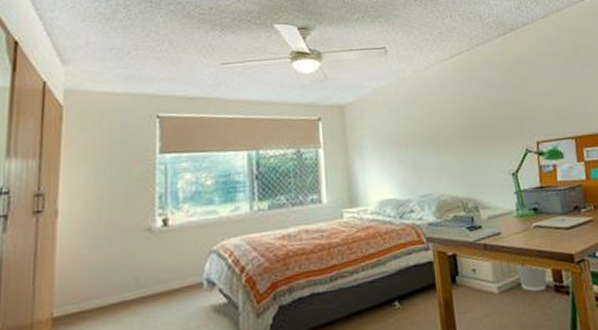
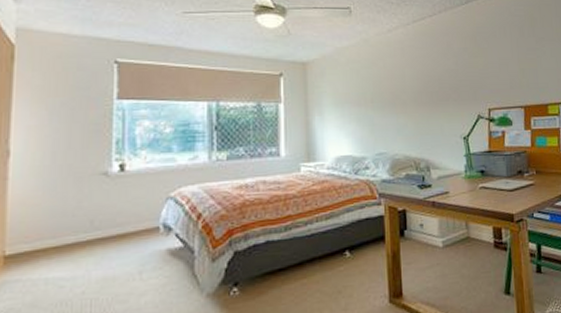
wastebasket: present [514,263,547,292] -> none [459,220,489,246]

